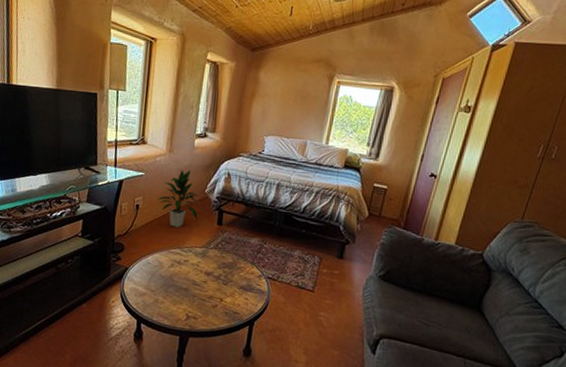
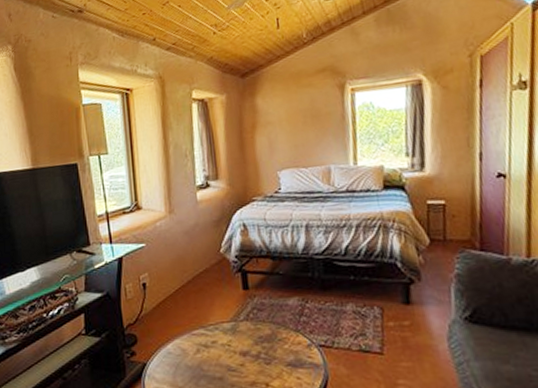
indoor plant: present [156,169,199,228] -> none [165,229,218,303]

